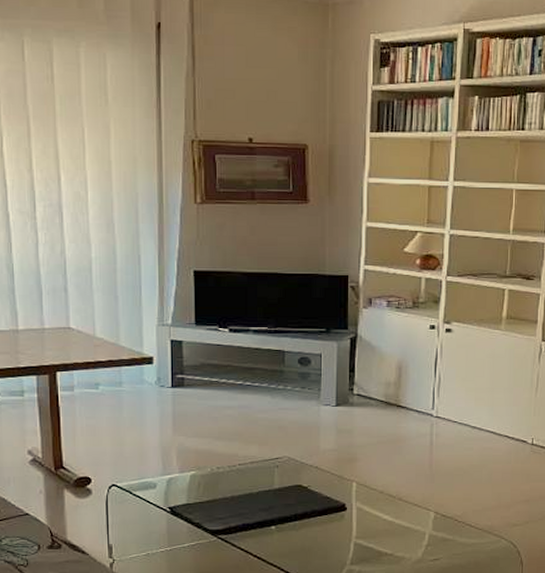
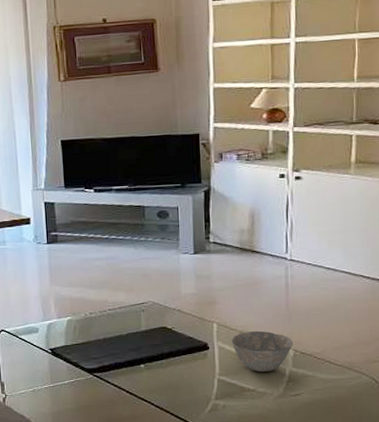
bowl: none [370,492,435,536] -> present [231,331,294,373]

